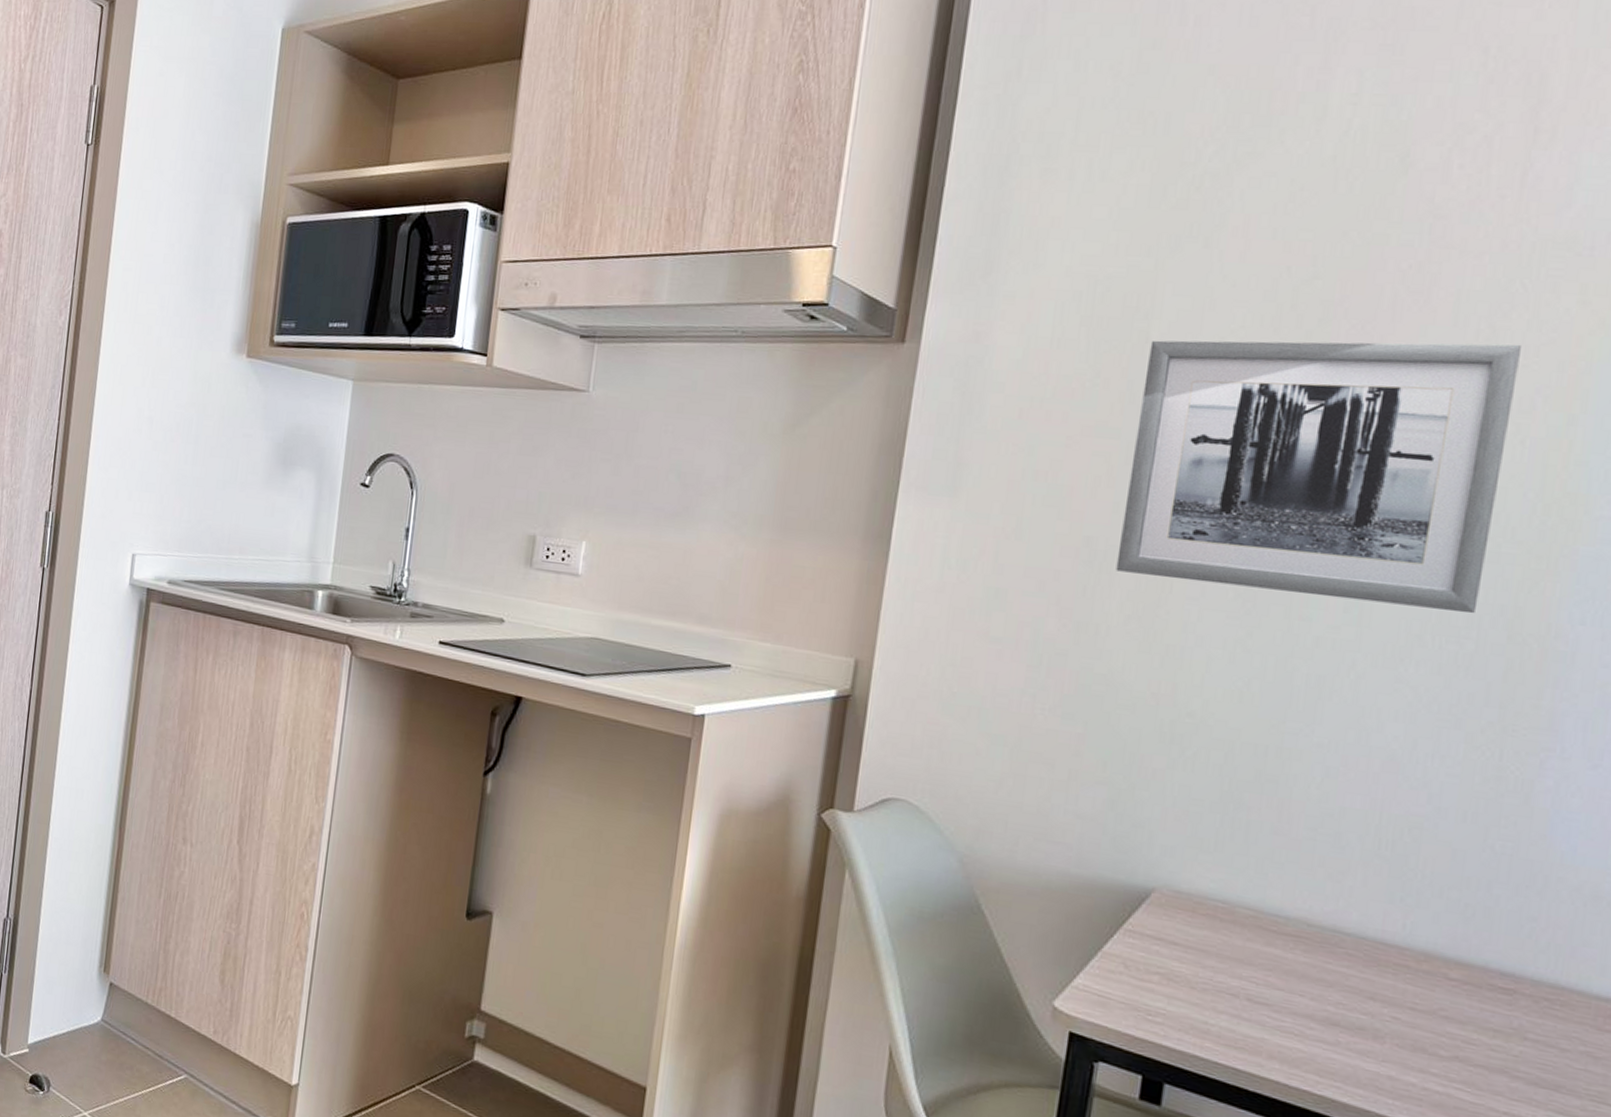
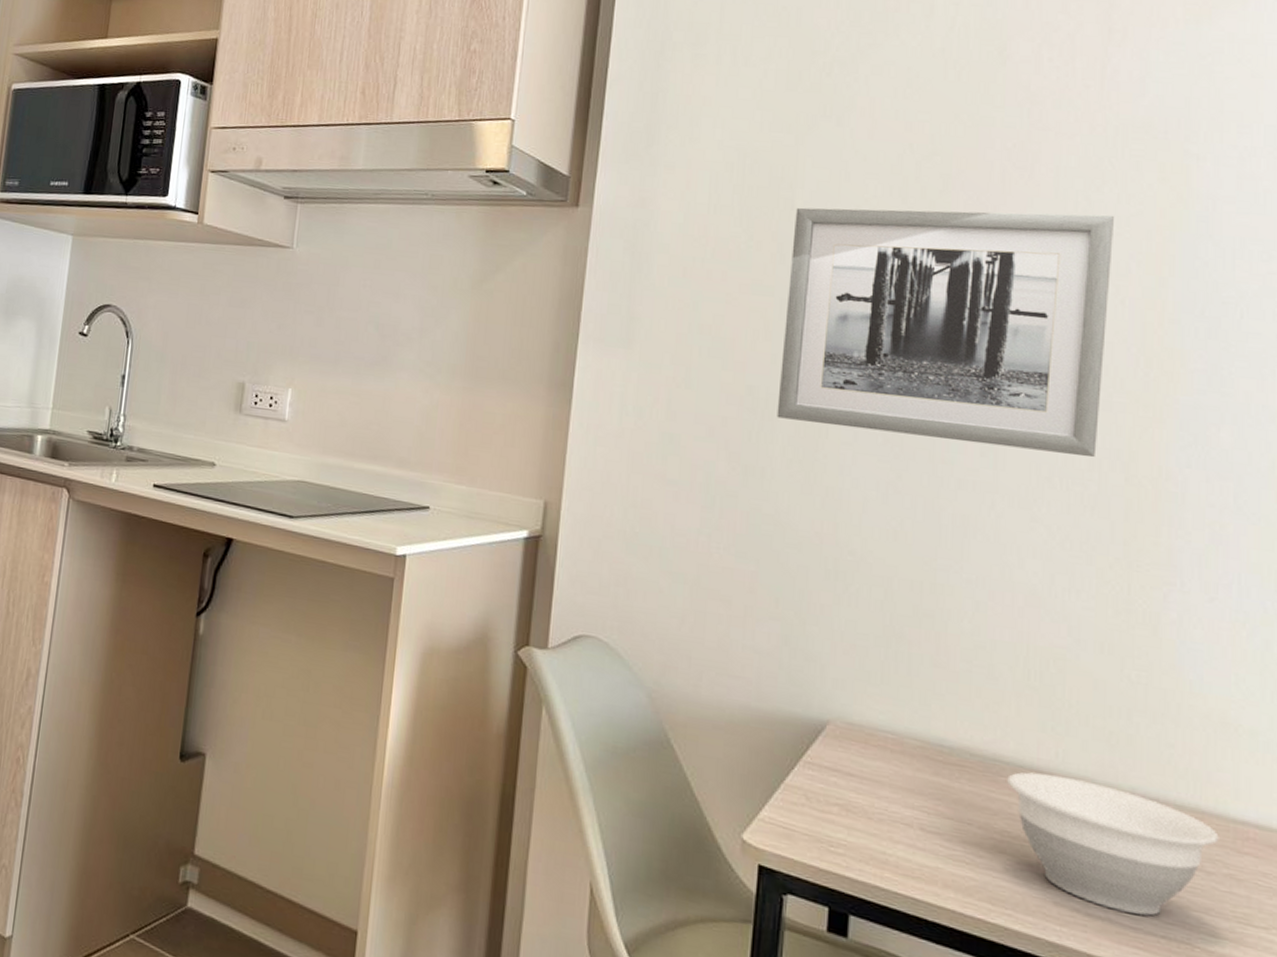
bowl: none [1346,943,1579,1092] -> present [1007,772,1219,916]

